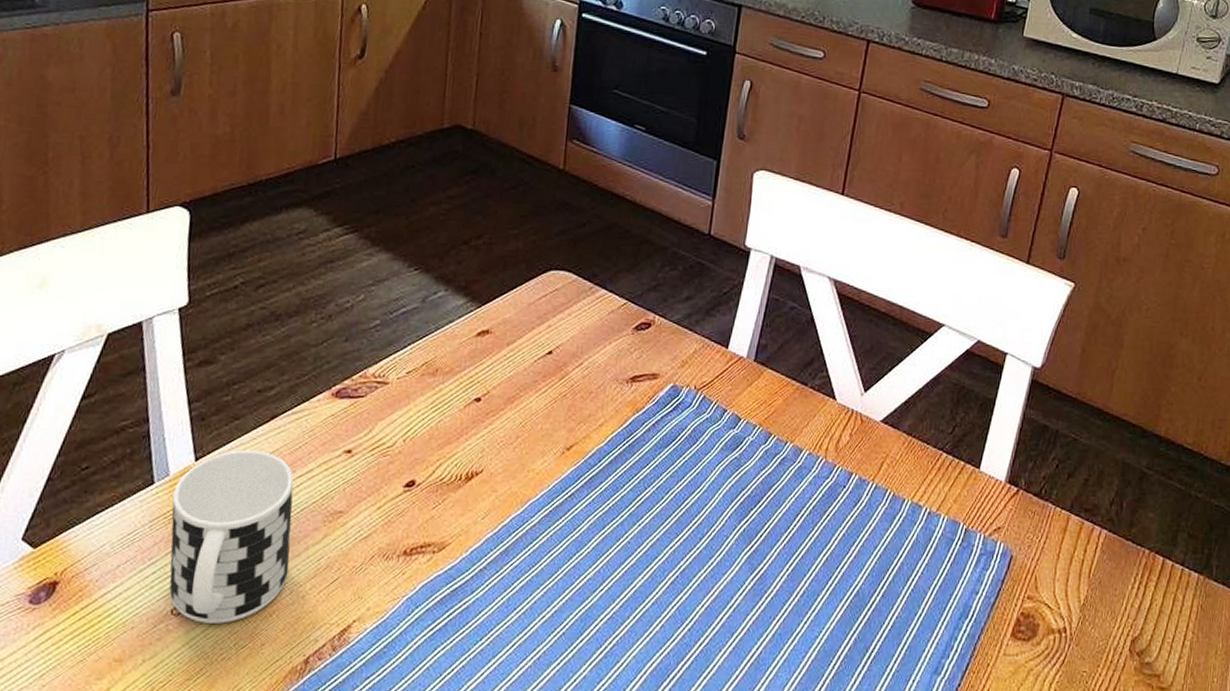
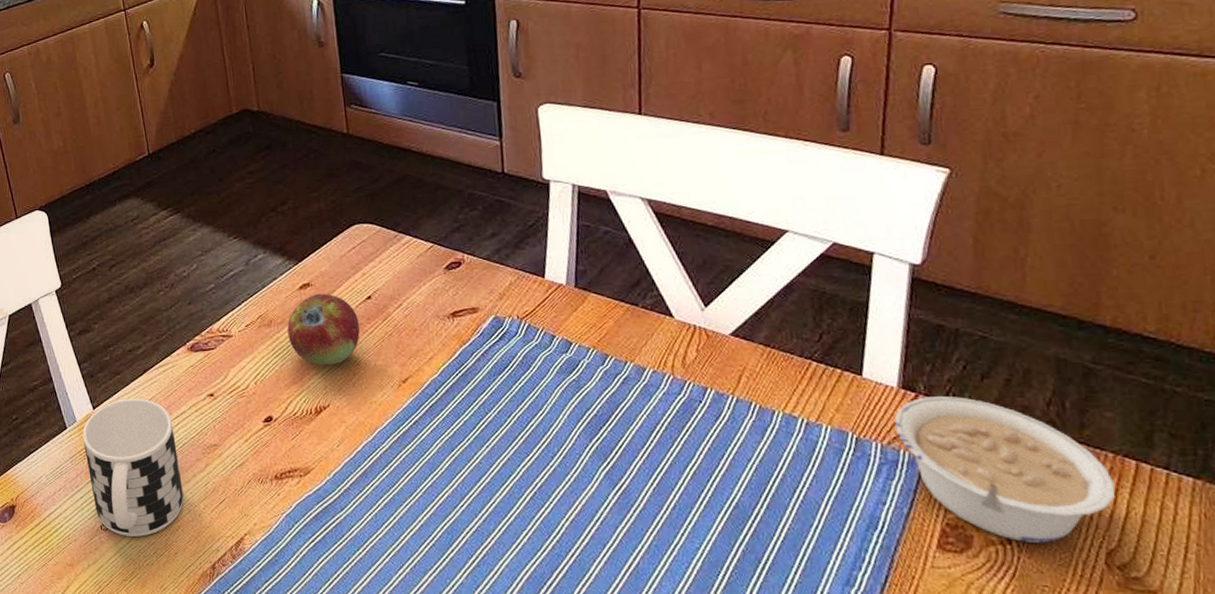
fruit: none [452,342,534,426] -> present [287,293,360,365]
legume: none [996,491,1146,631] -> present [894,395,1116,543]

